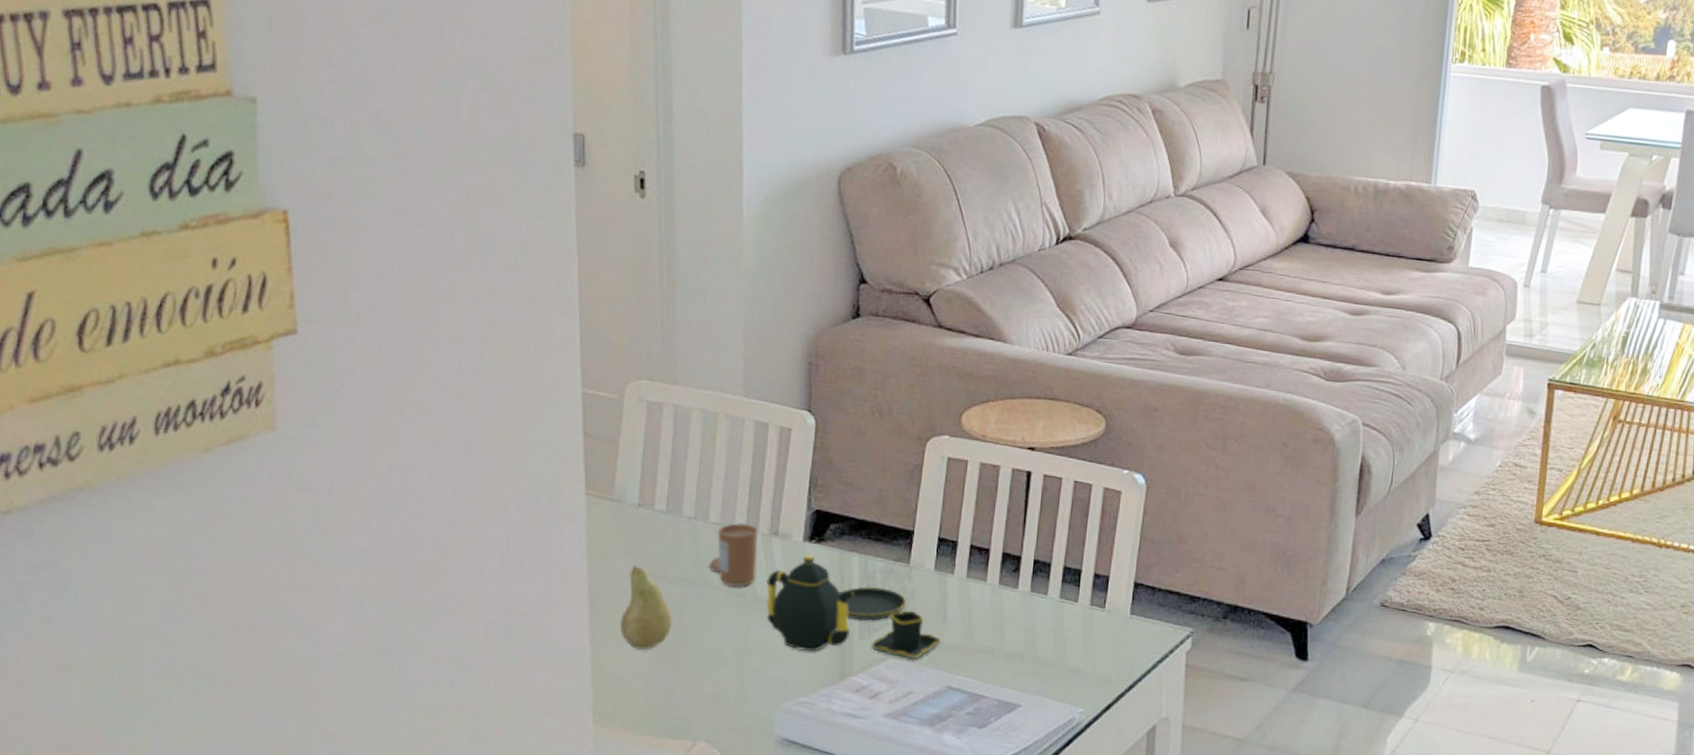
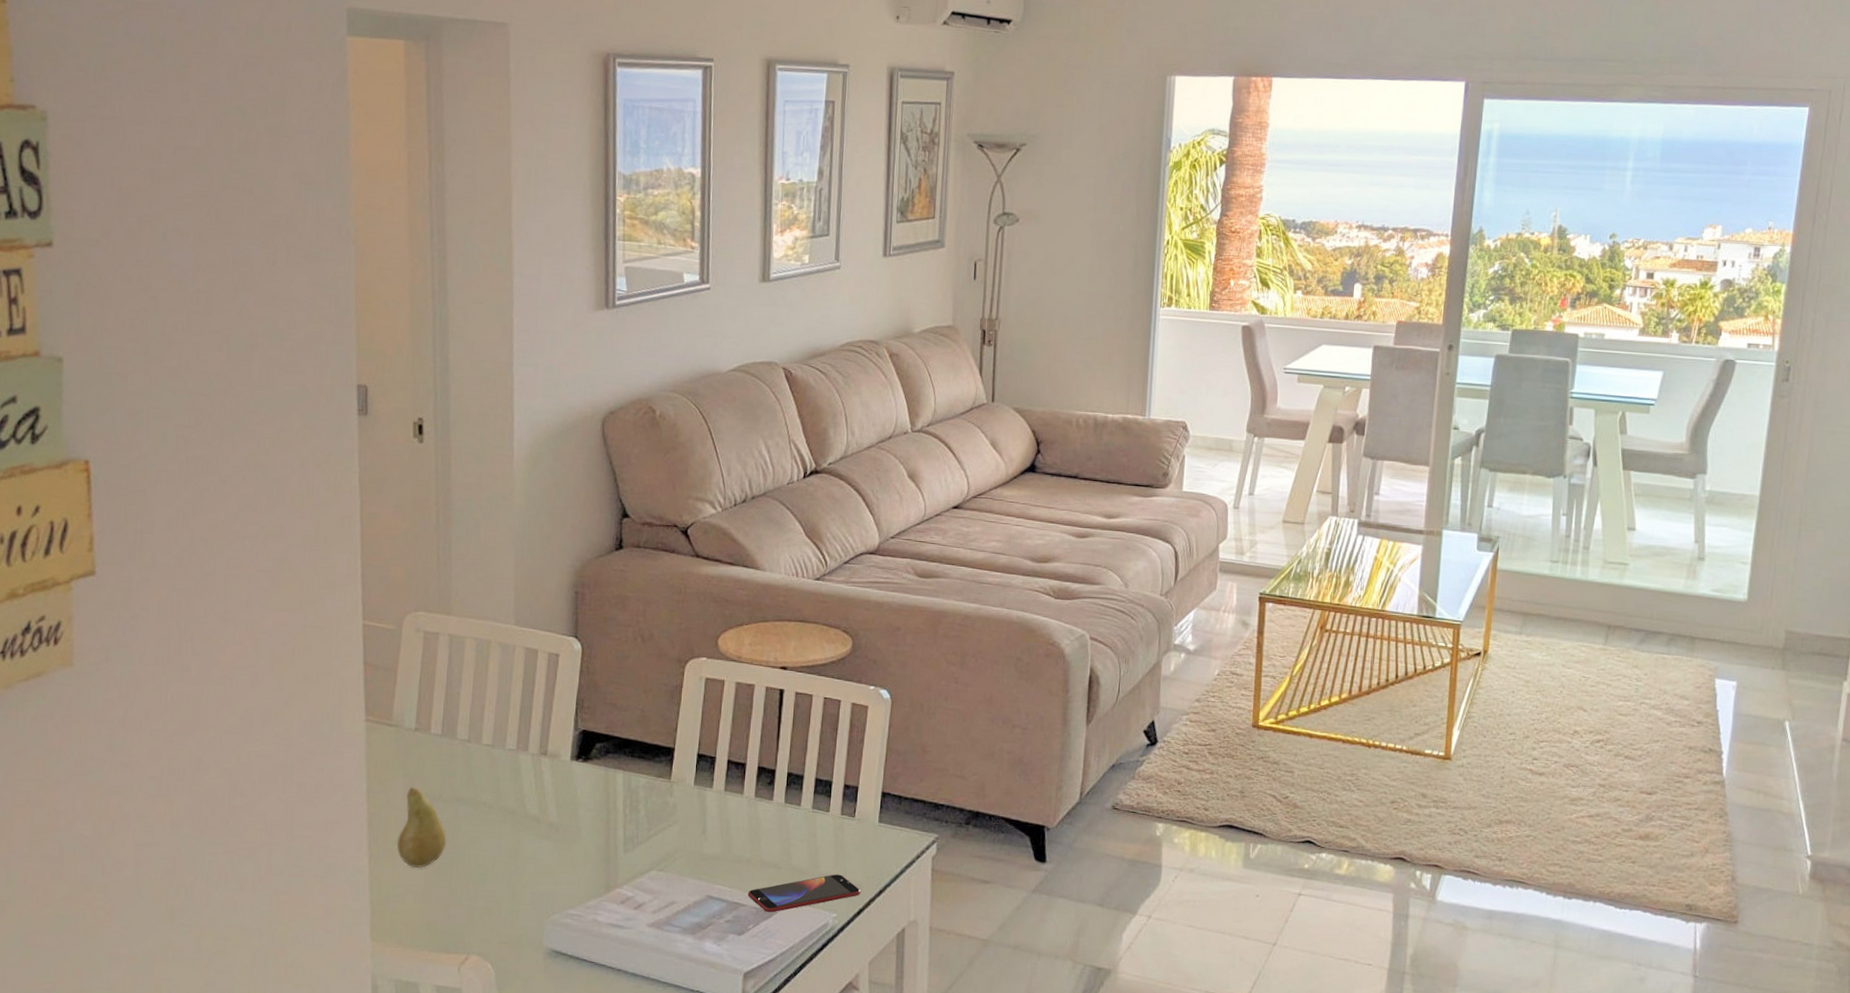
candle: present [709,522,758,587] -> none [481,744,528,806]
teapot: present [766,555,941,660] -> none [536,773,701,871]
smartphone: none [989,667,1110,706] -> present [747,874,861,913]

